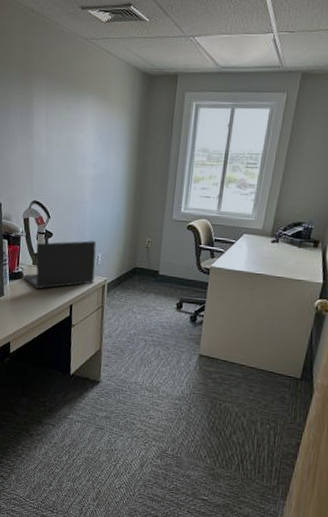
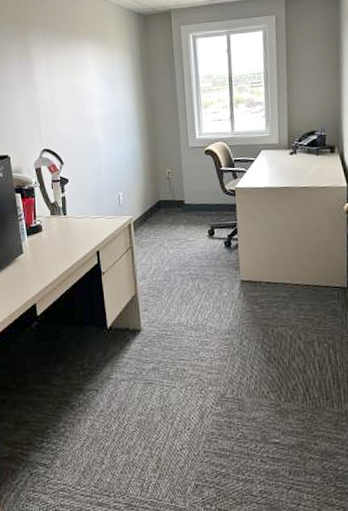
laptop: present [22,240,97,290] -> none [41,180,119,241]

